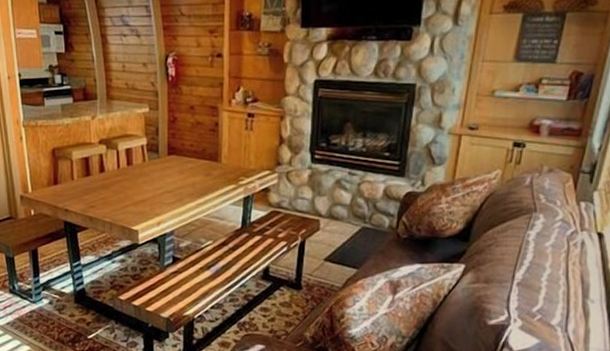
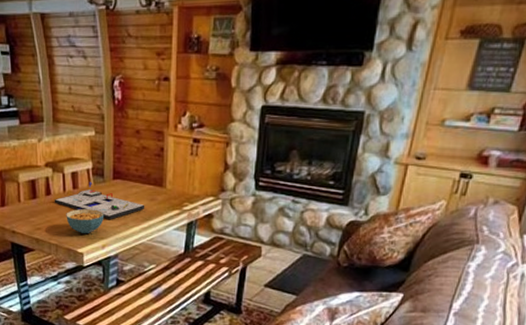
board game: none [108,157,201,196] -> present [54,181,145,220]
cereal bowl: none [120,185,160,211] -> present [66,209,105,234]

